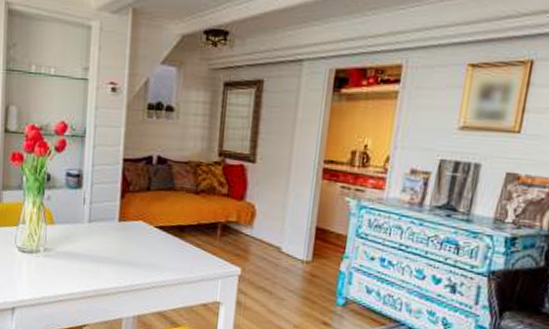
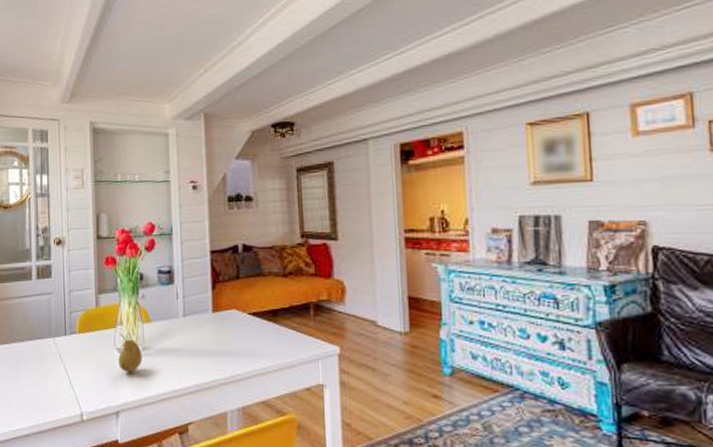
fruit: none [18,233,43,271] -> present [118,334,143,372]

